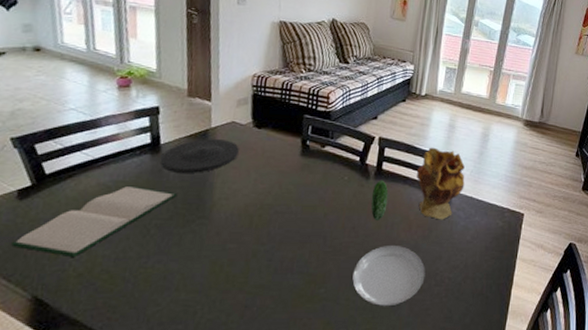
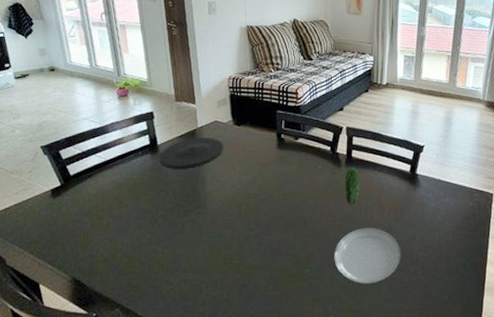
hardback book: present [11,185,178,257] -> none [51,182,176,244]
vase: present [416,147,465,220] -> none [384,134,432,203]

